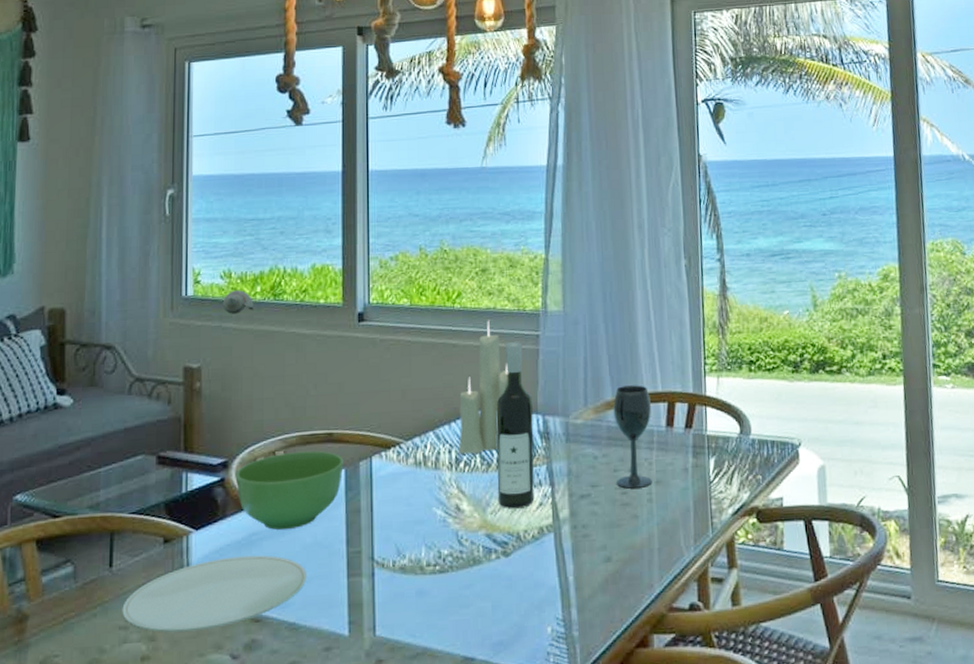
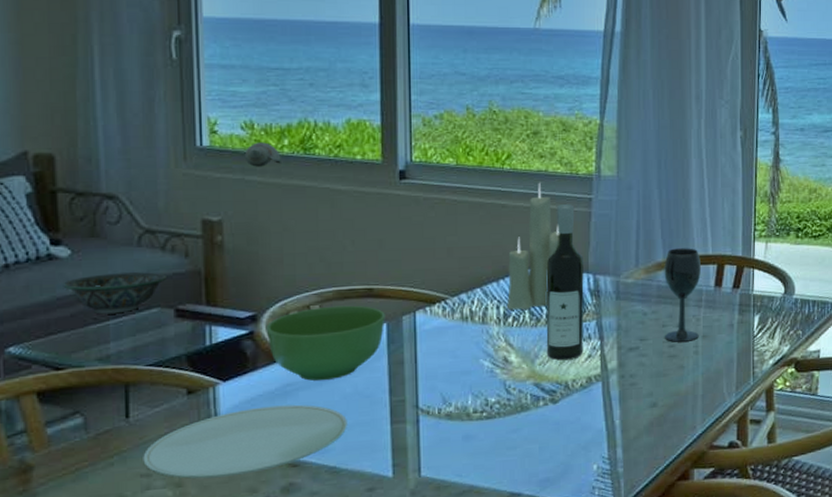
decorative bowl: none [64,419,152,462] -> present [63,272,168,315]

